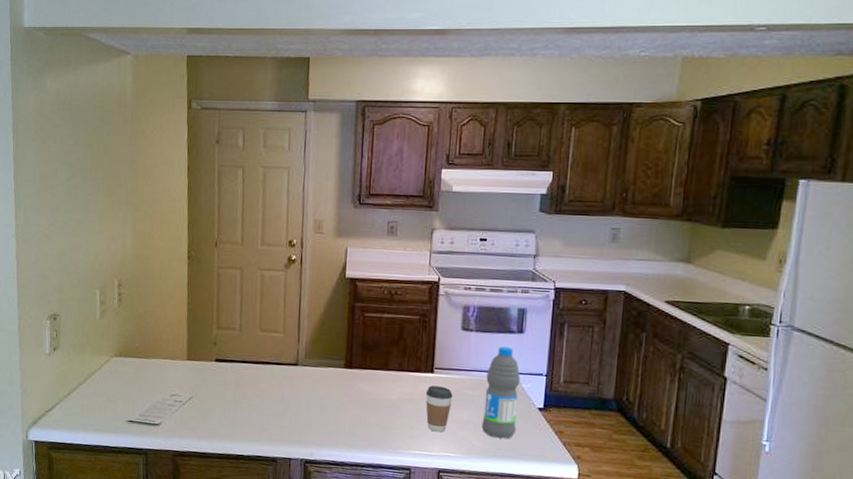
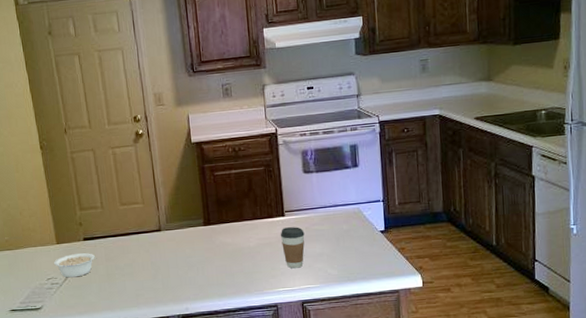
legume: none [180,373,226,399] -> present [53,253,97,278]
water bottle: present [481,346,521,439] -> none [331,181,364,264]

